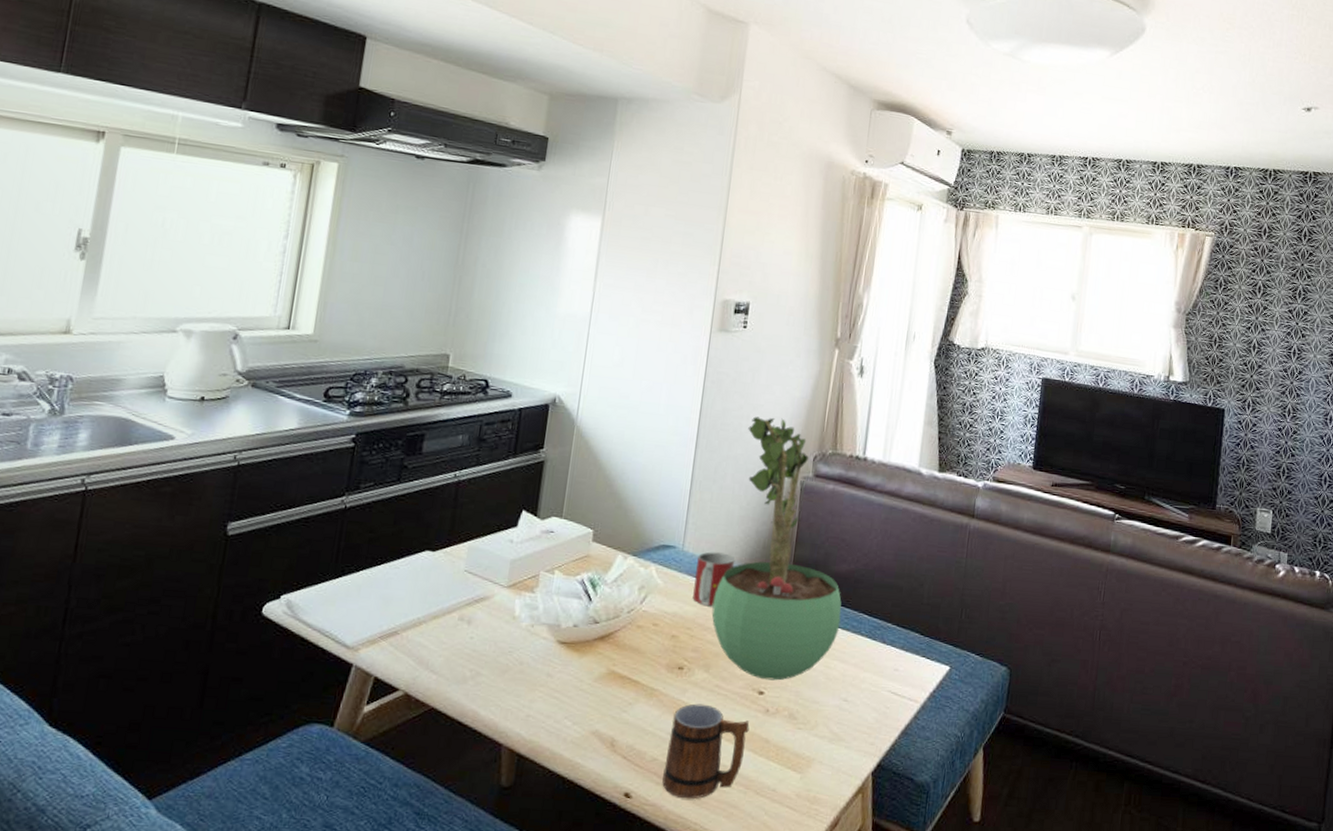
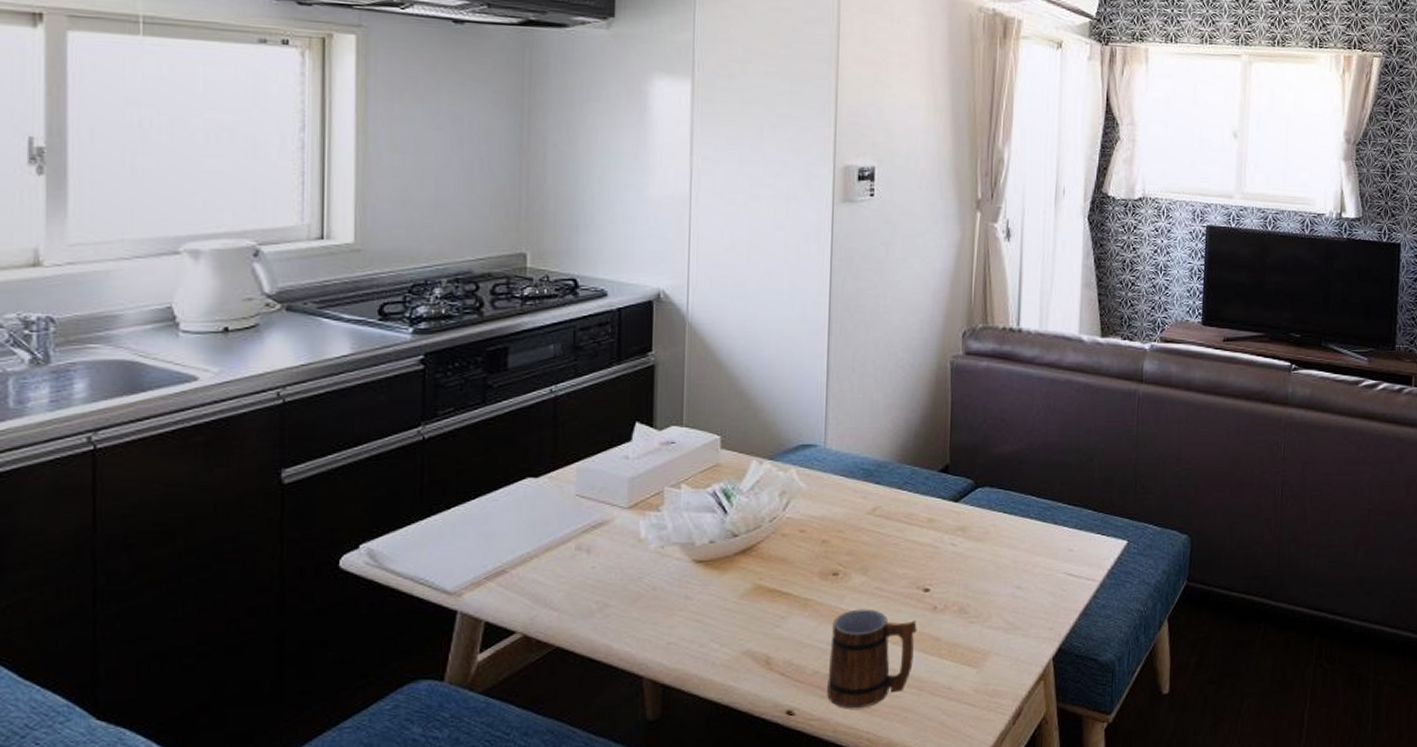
mug: present [693,552,735,606] -> none [840,447,885,505]
potted plant: present [711,416,842,681] -> none [864,293,1007,576]

